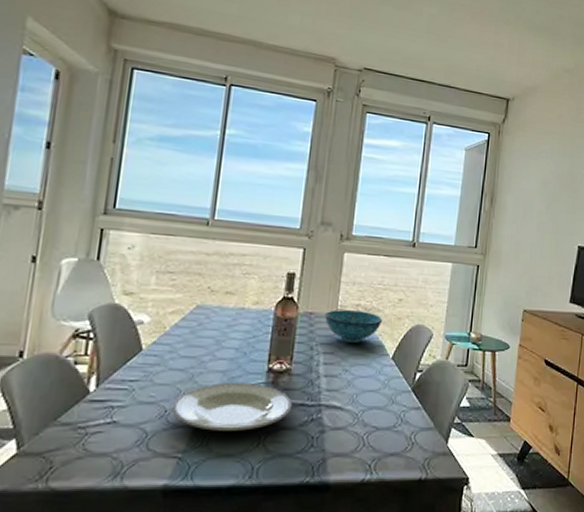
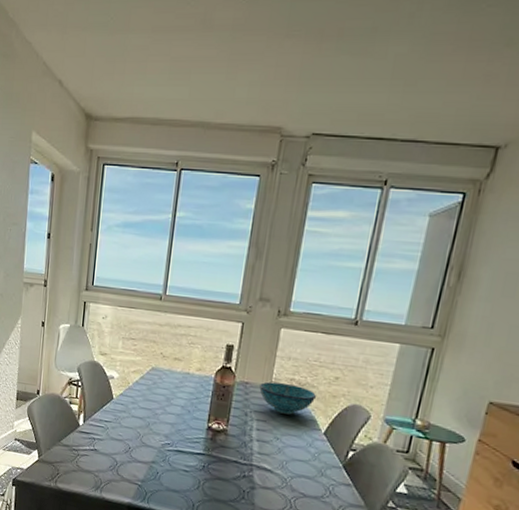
plate: present [172,382,293,431] -> none [134,432,228,475]

